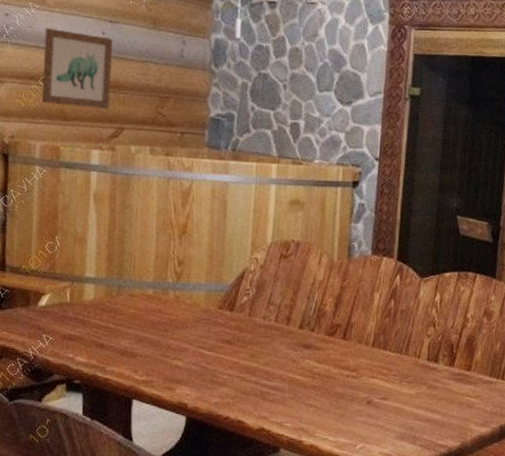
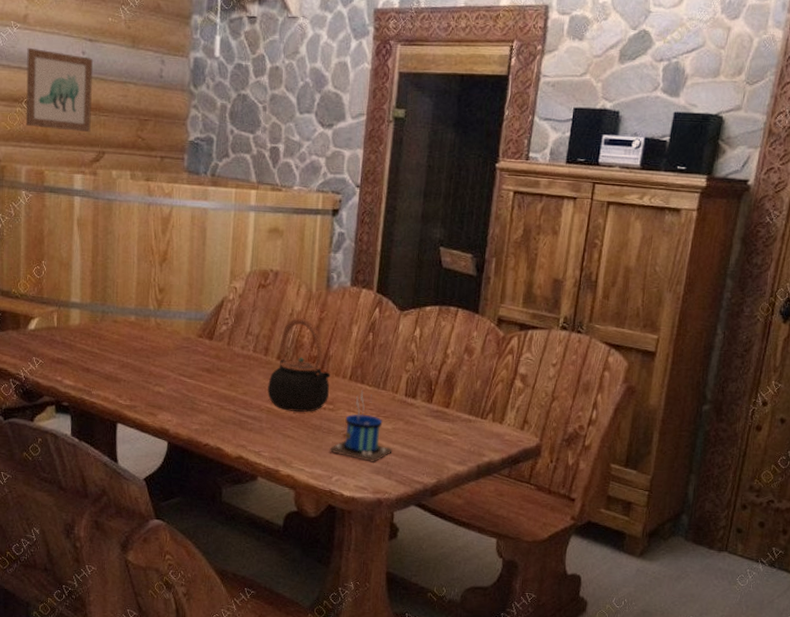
teapot: none [290,287,353,380] -> present [267,318,331,412]
mug: none [353,355,416,428] -> present [329,389,393,462]

